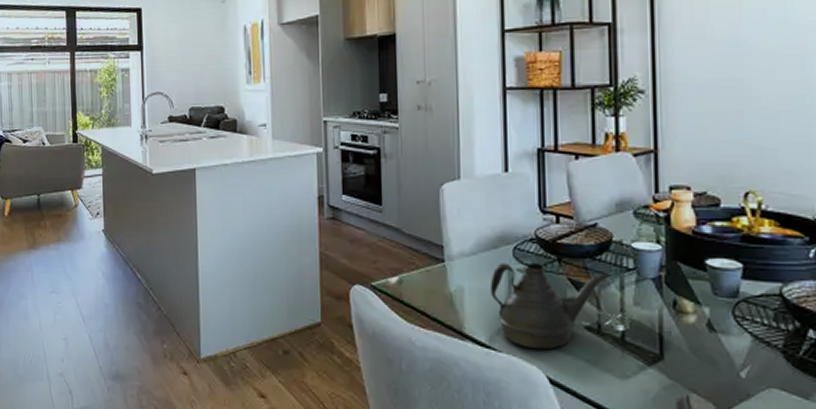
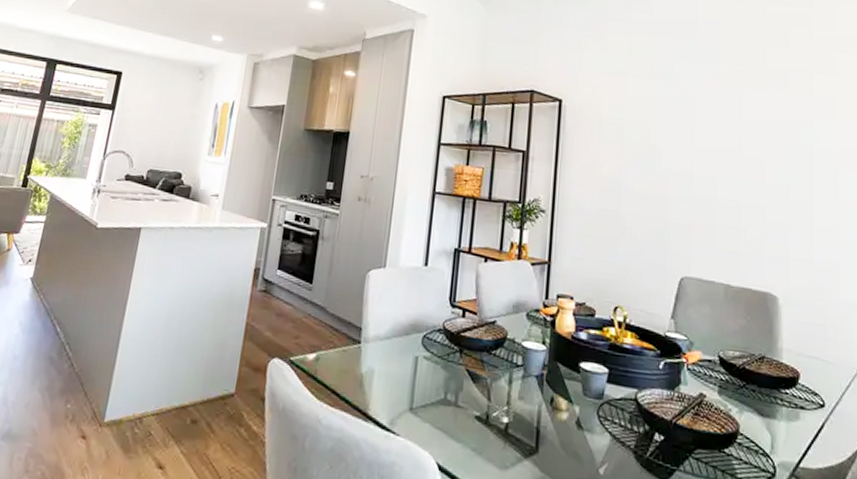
teapot: present [490,262,612,349] -> none [397,349,503,436]

